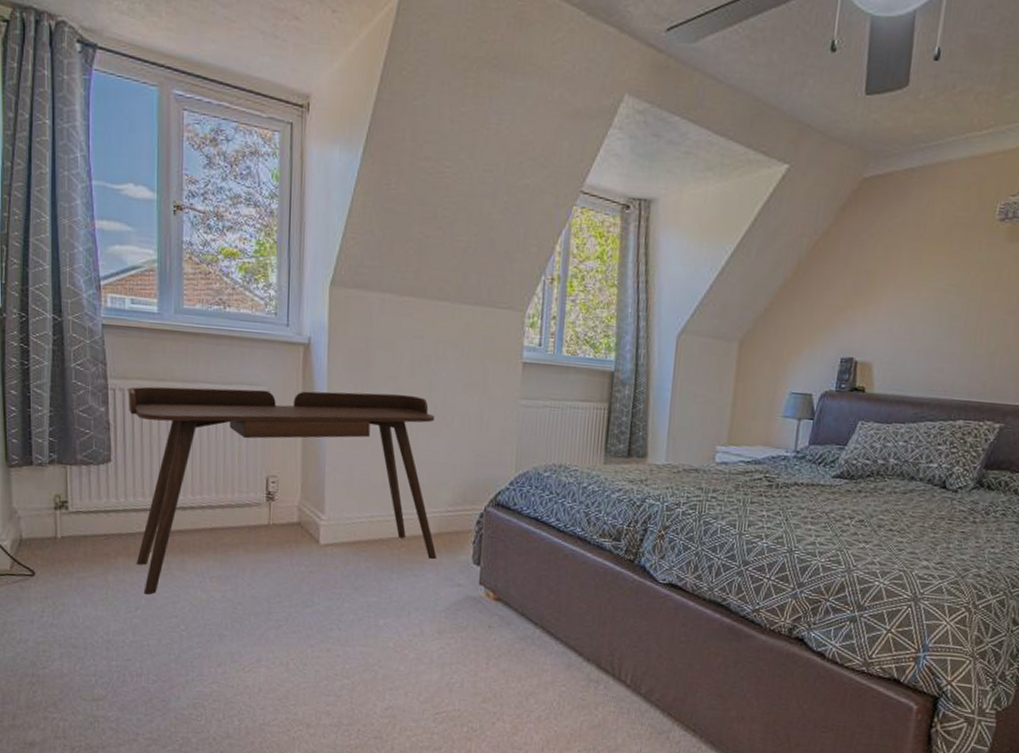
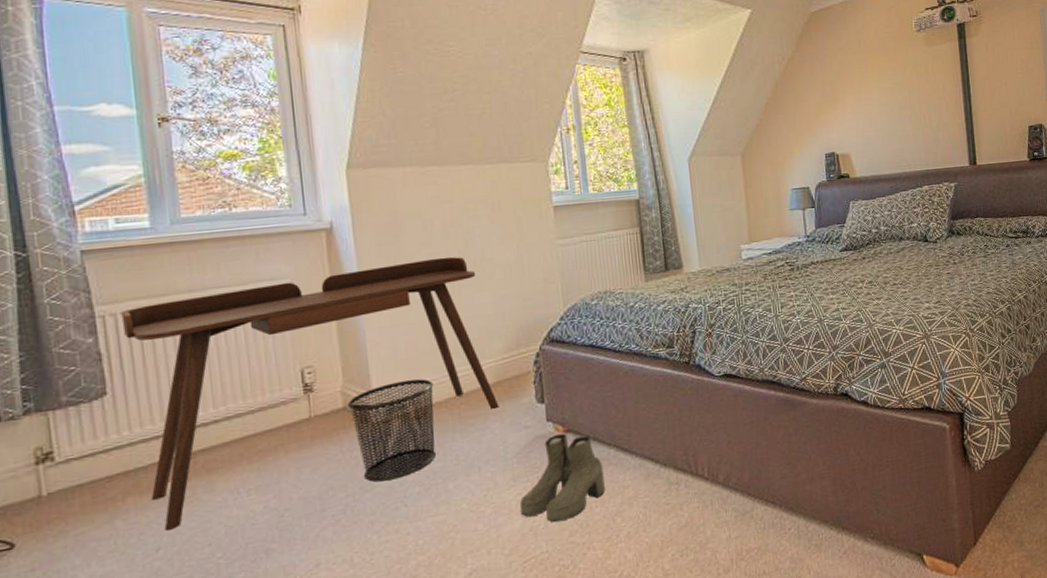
waste bin: none [301,509,380,603] -> present [347,379,437,482]
boots: none [440,600,526,685] -> present [519,433,605,522]

